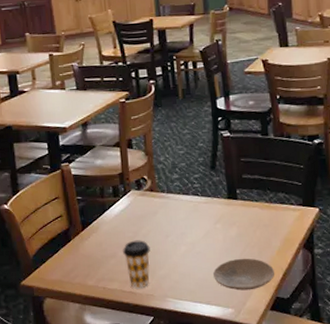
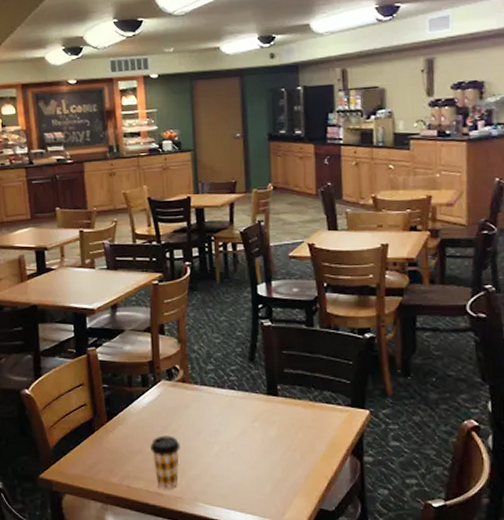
plate: present [213,258,274,291] -> none [249,462,318,499]

